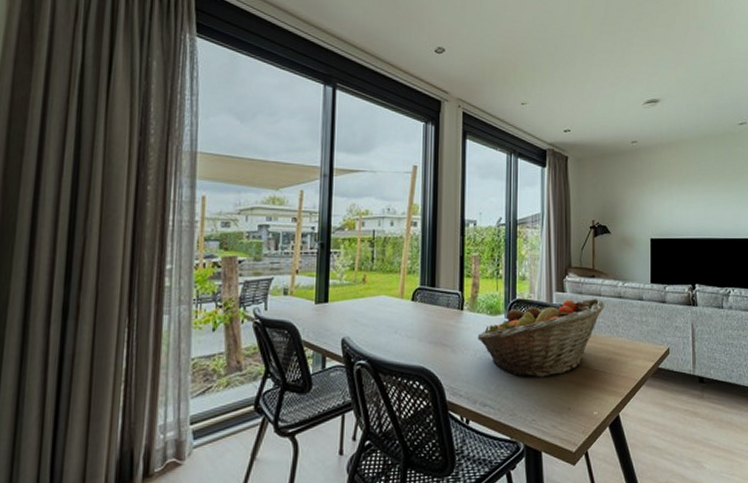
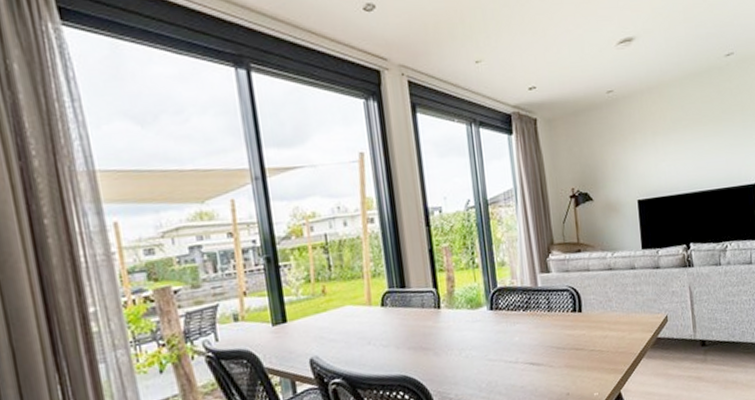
fruit basket: present [477,298,605,378] -> none [459,274,595,371]

